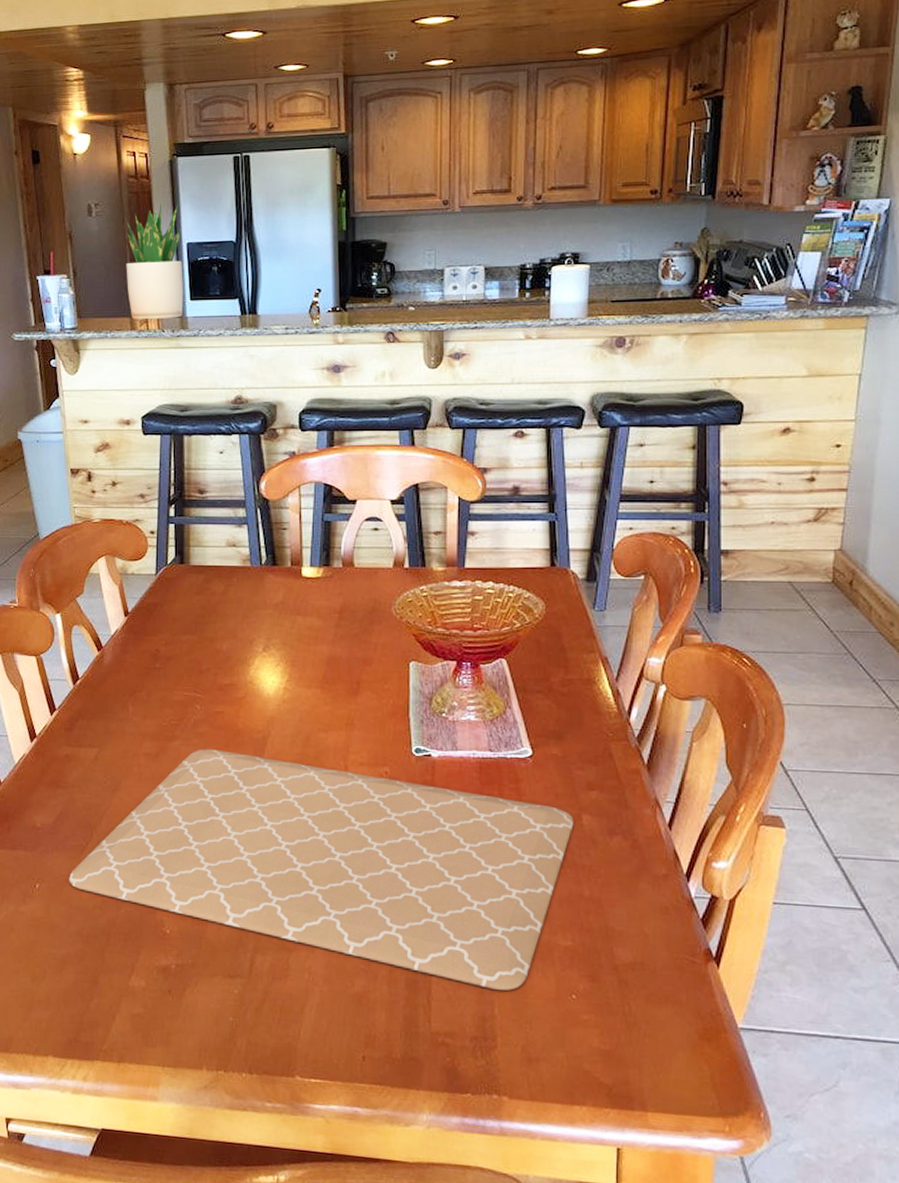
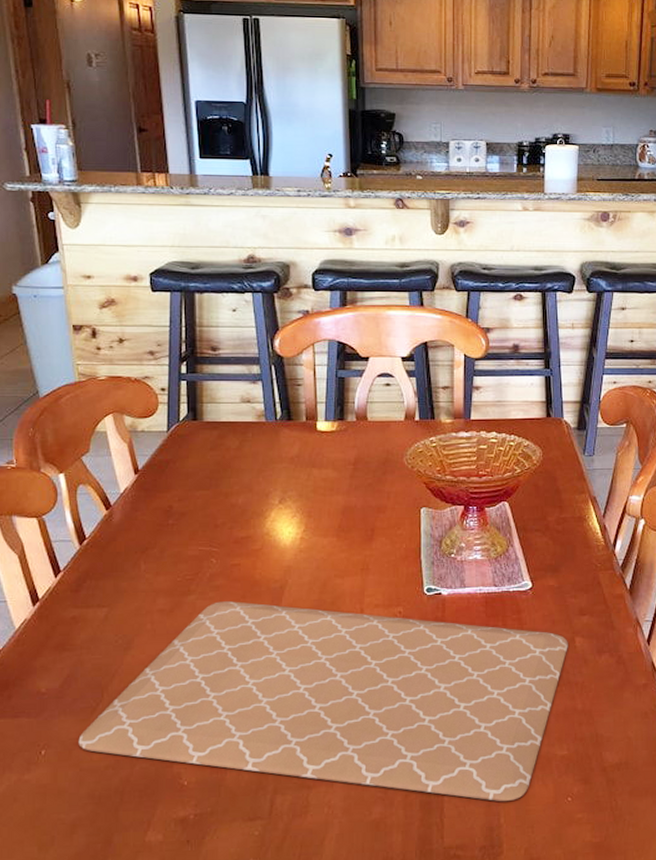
planter: present [126,204,183,320] -> none [129,59,192,176]

